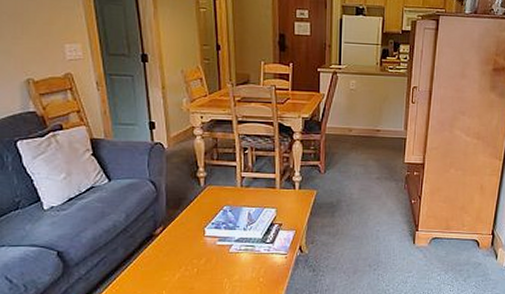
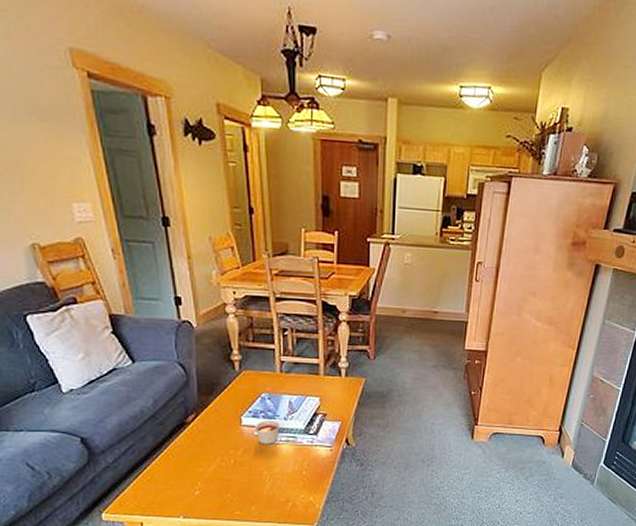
candle: none [217,231,239,254] -> present [255,421,279,445]

